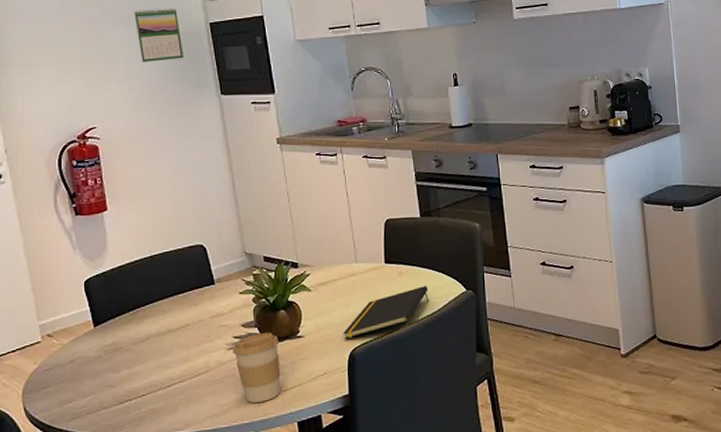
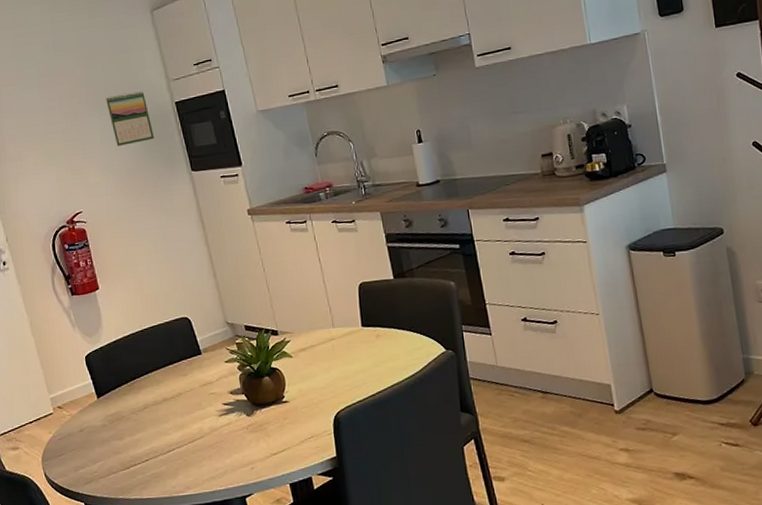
coffee cup: present [232,332,281,403] -> none [222,398,272,466]
notepad: present [343,286,429,339] -> none [326,348,409,402]

